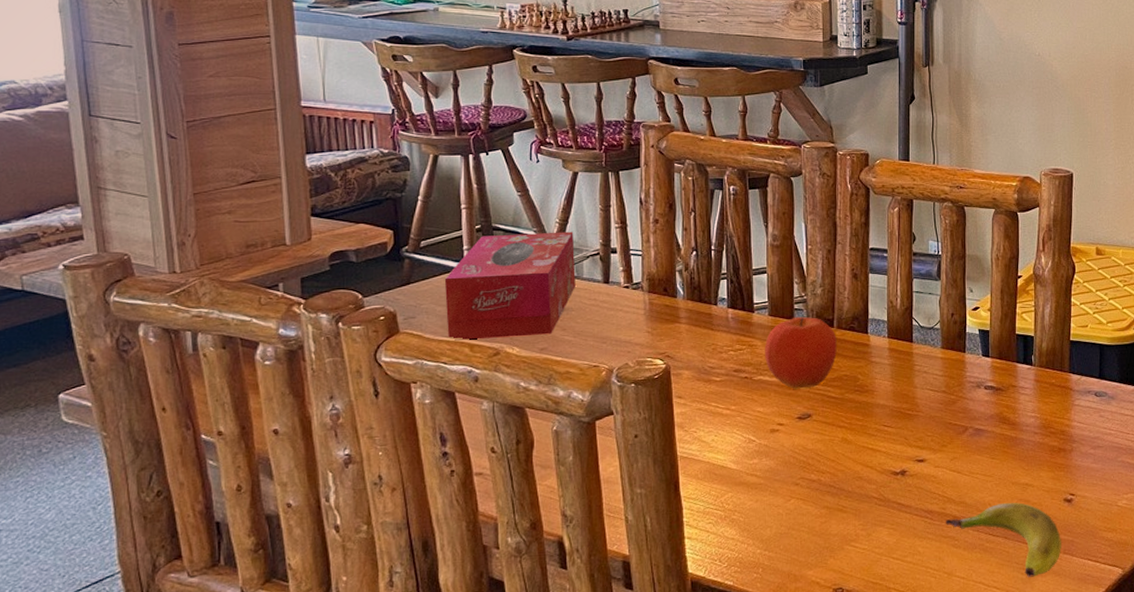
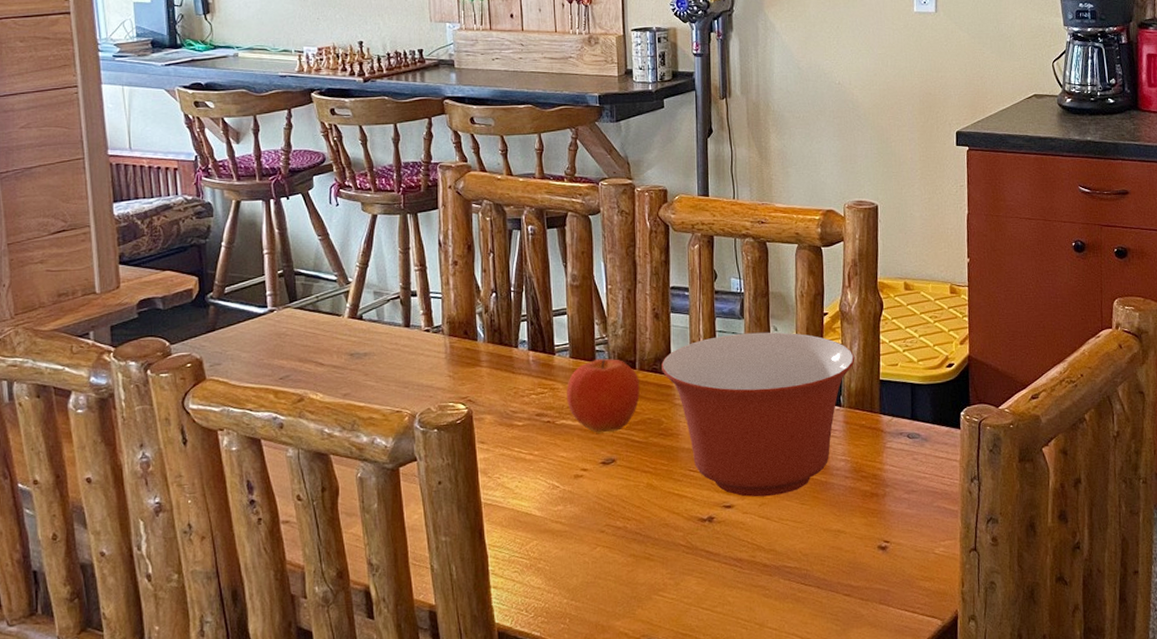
tissue box: present [444,231,576,341] -> none [248,275,377,387]
mixing bowl: none [859,293,1047,452] -> present [662,332,855,497]
banana: present [945,502,1061,577] -> none [755,550,877,629]

